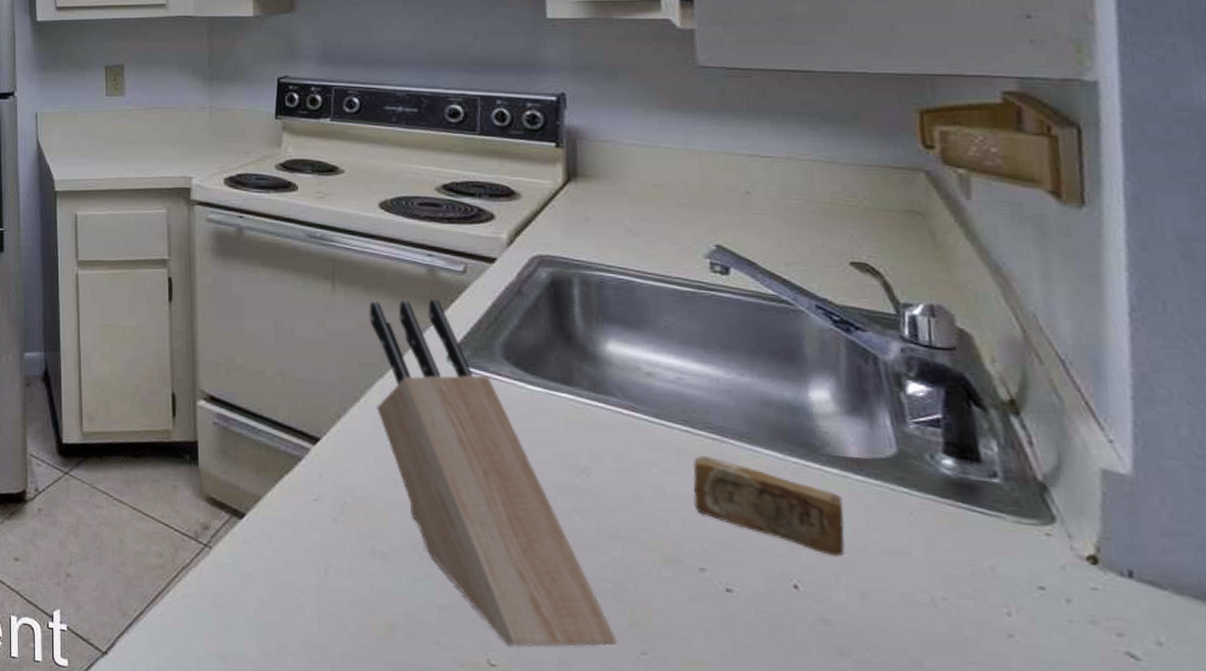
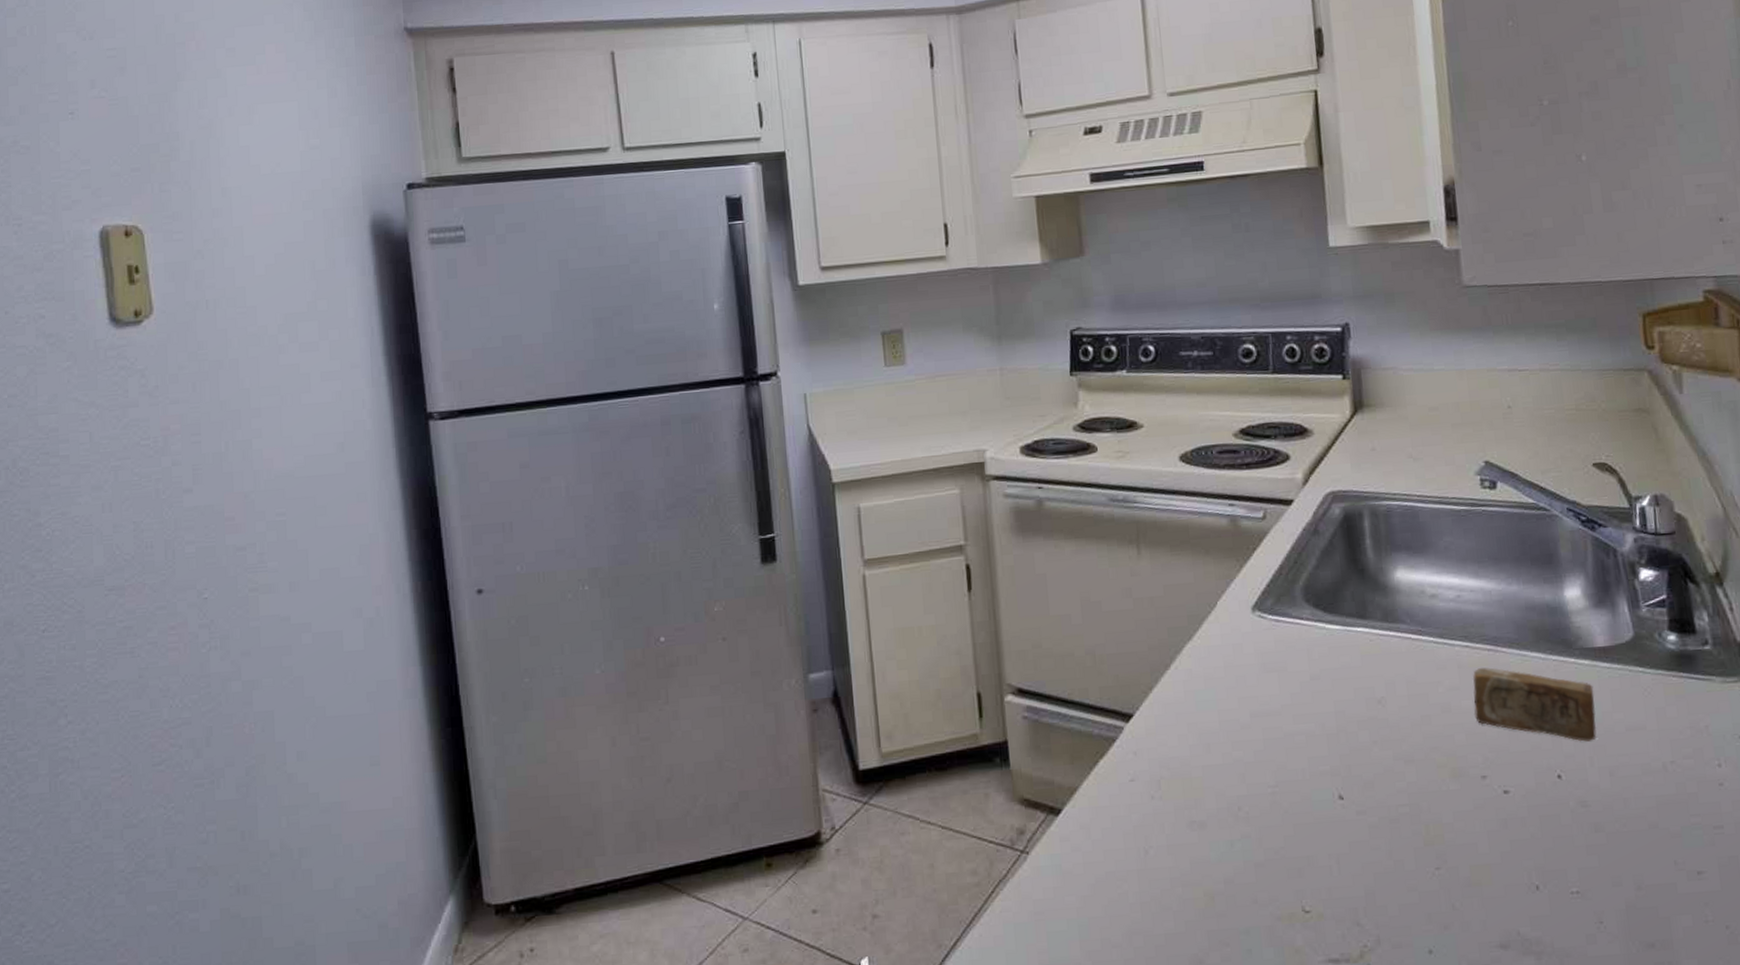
knife block: present [369,298,617,647] -> none [1174,549,1415,889]

